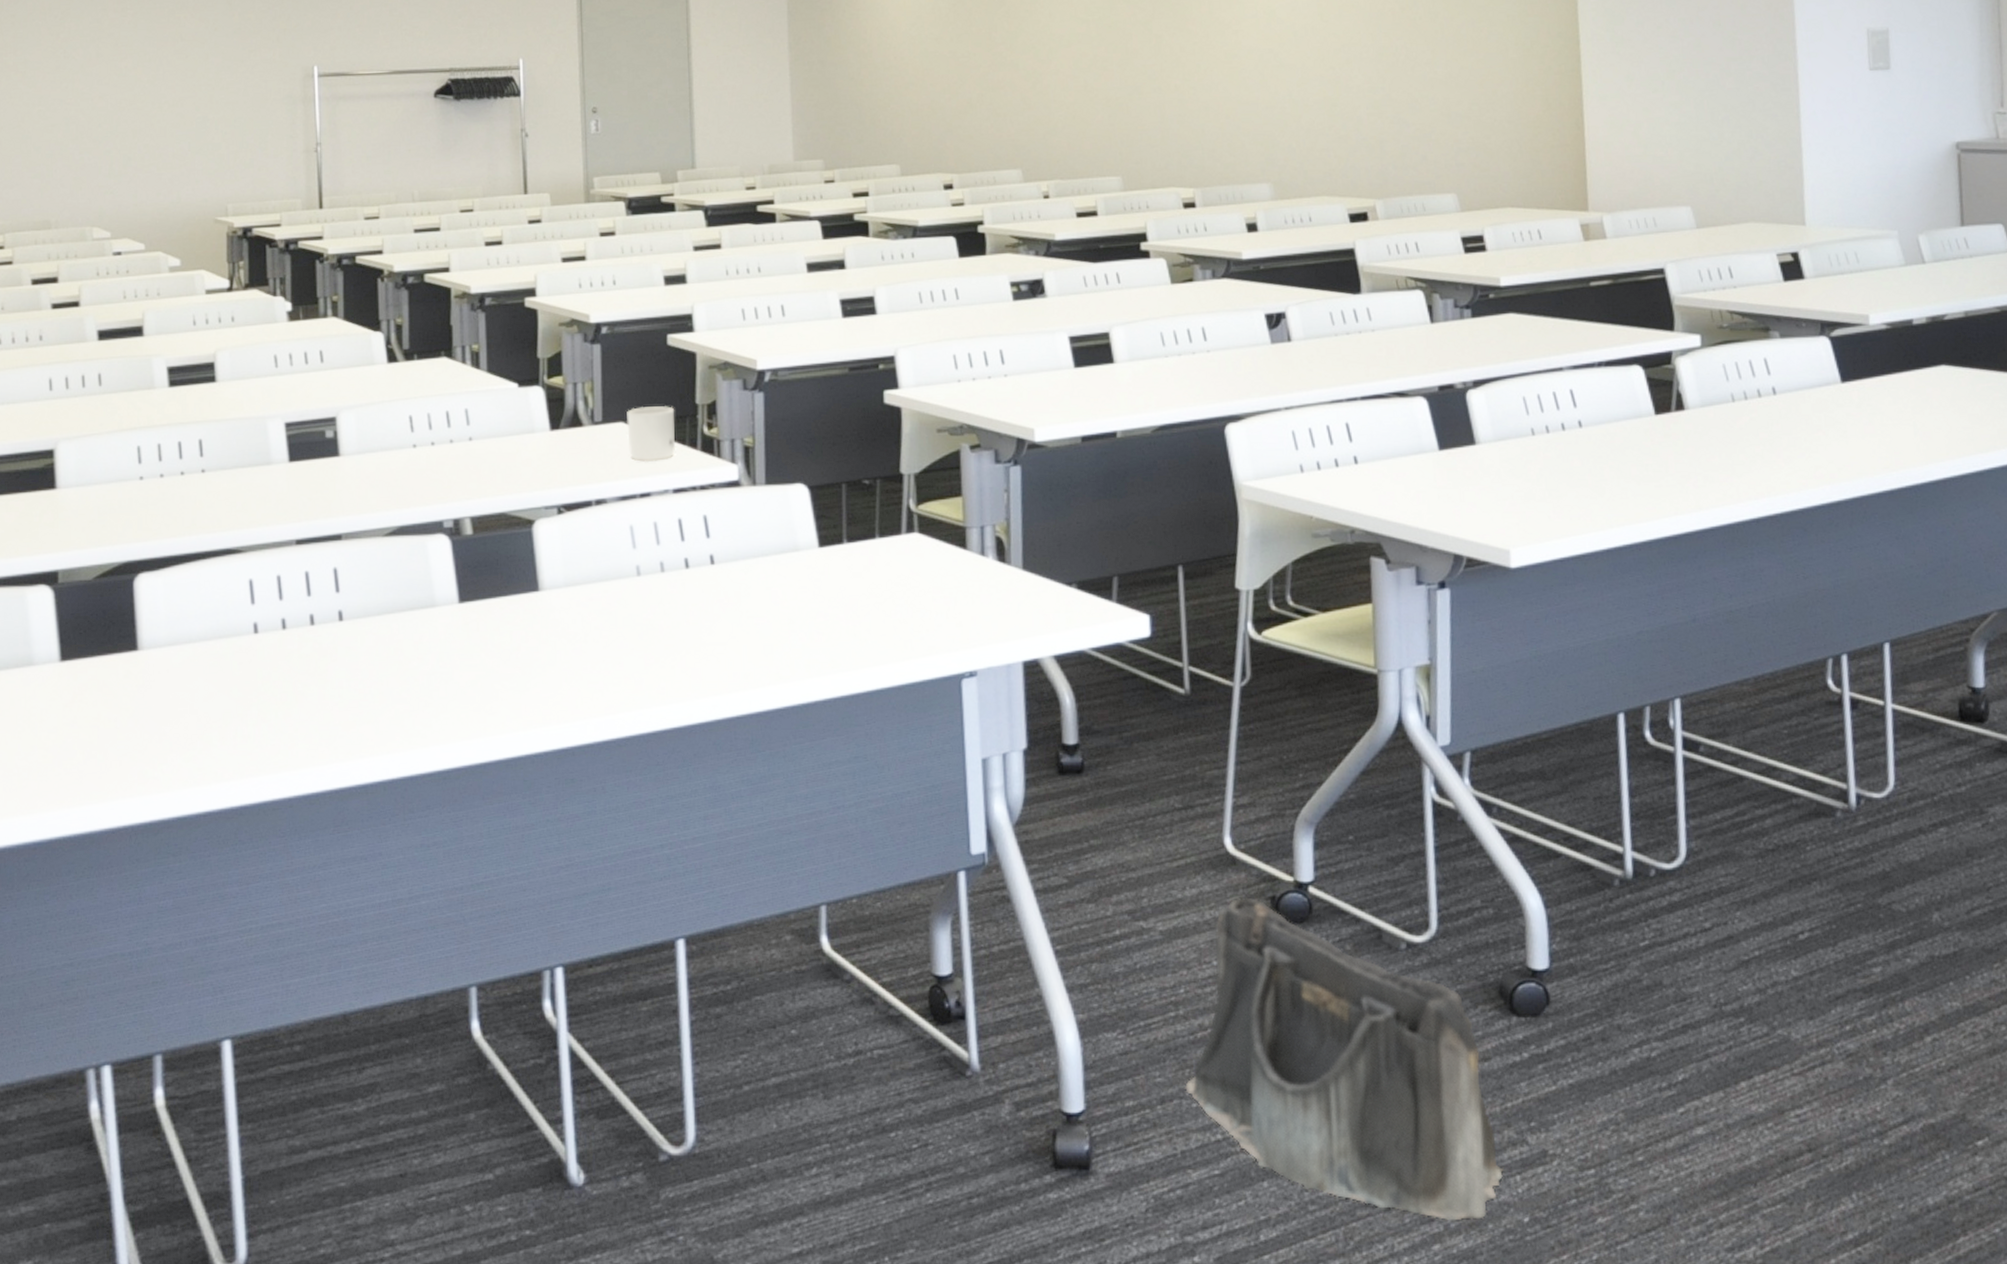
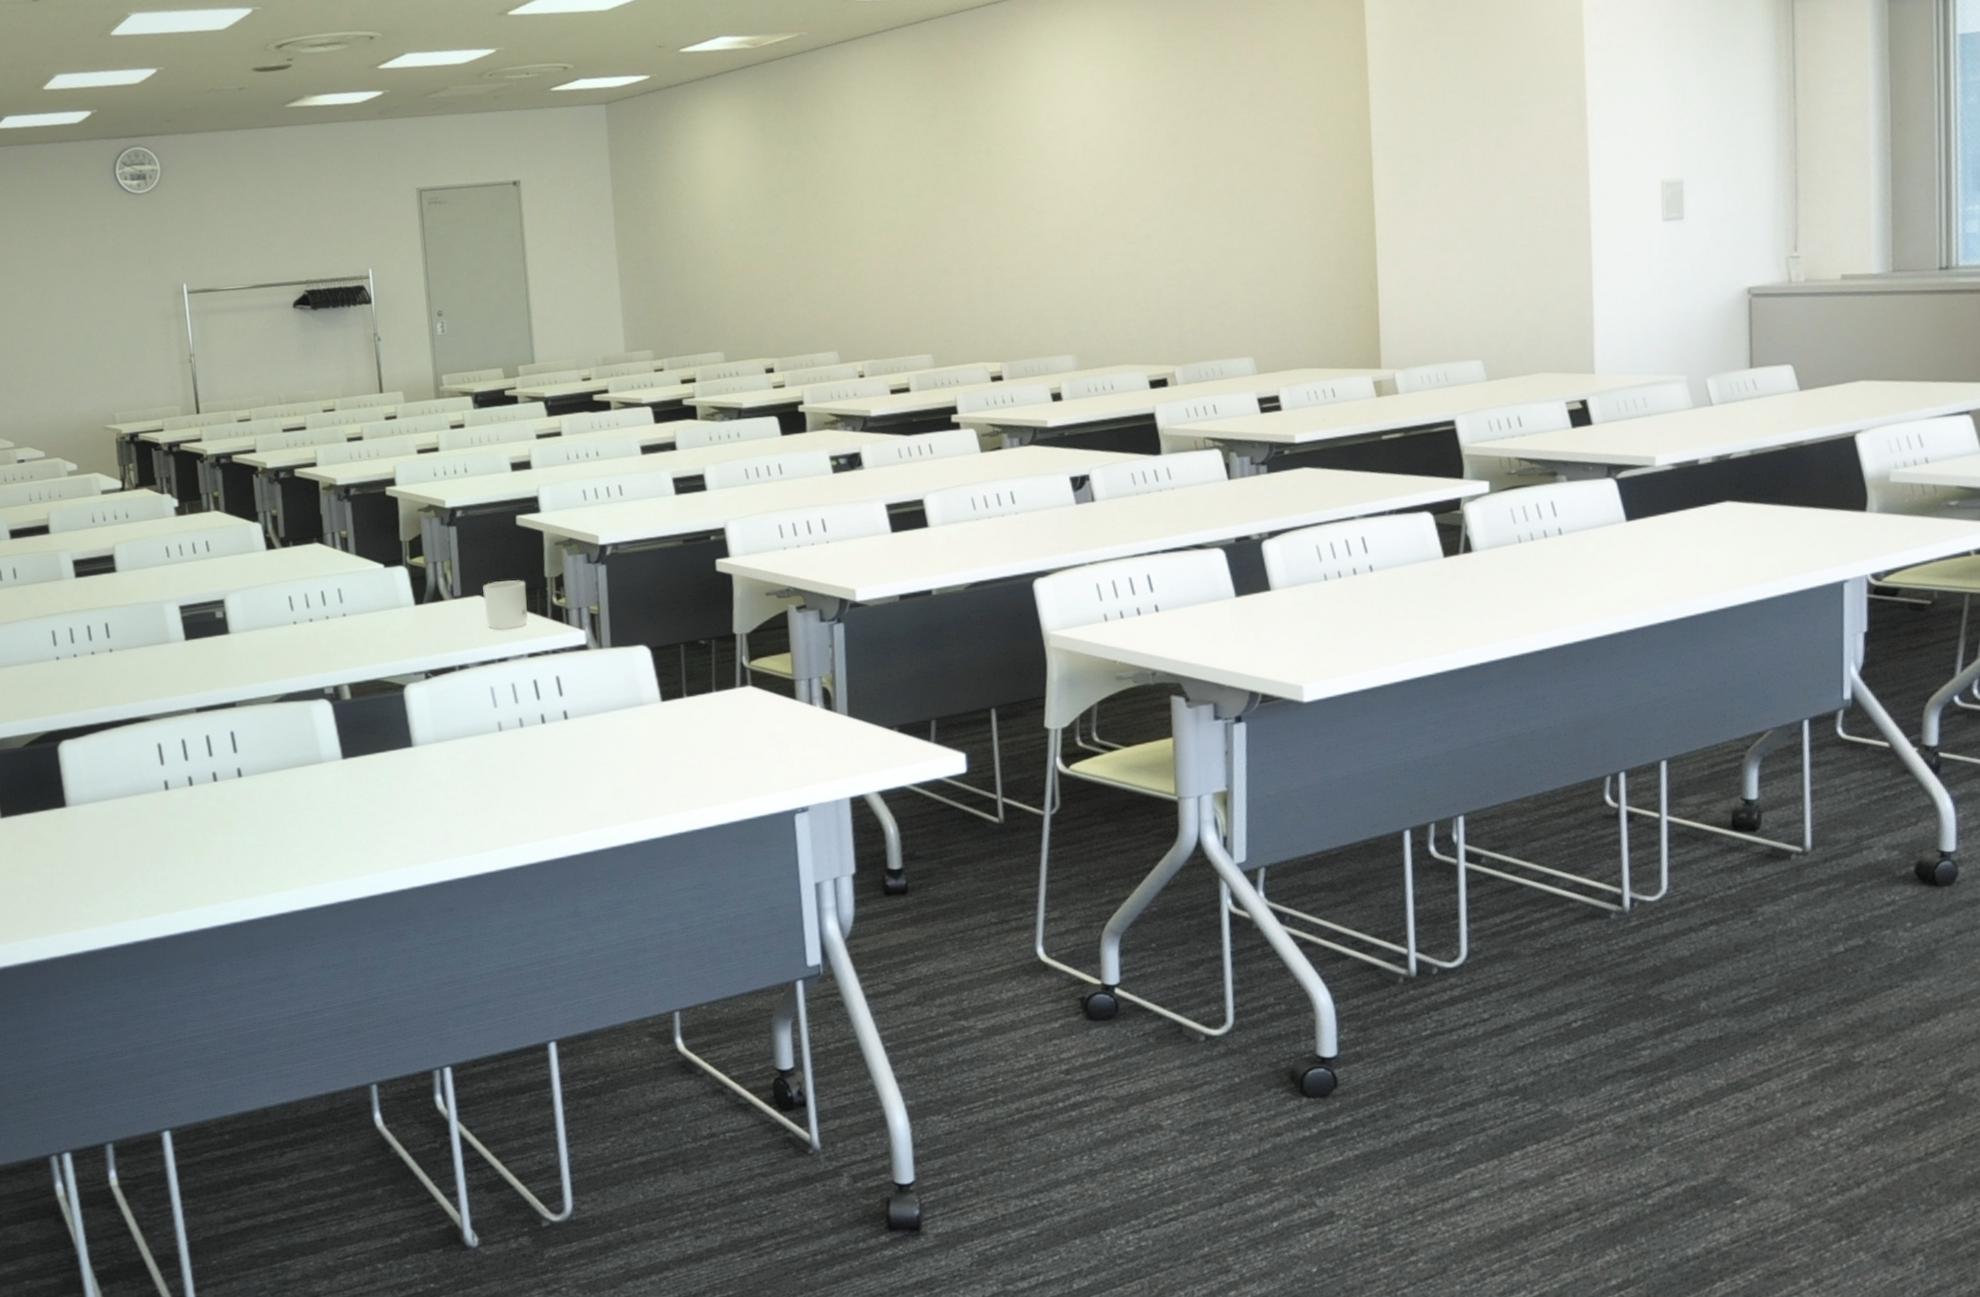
saddlebag: present [1183,897,1505,1221] -> none [1003,998,1295,1272]

